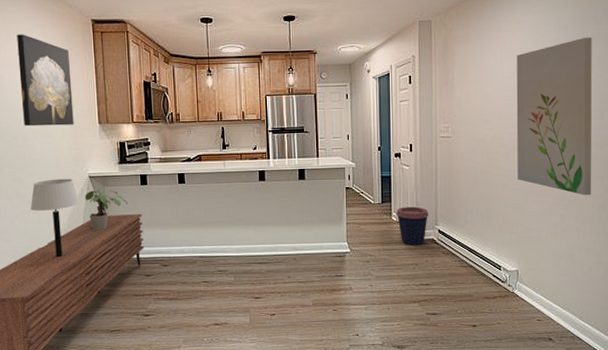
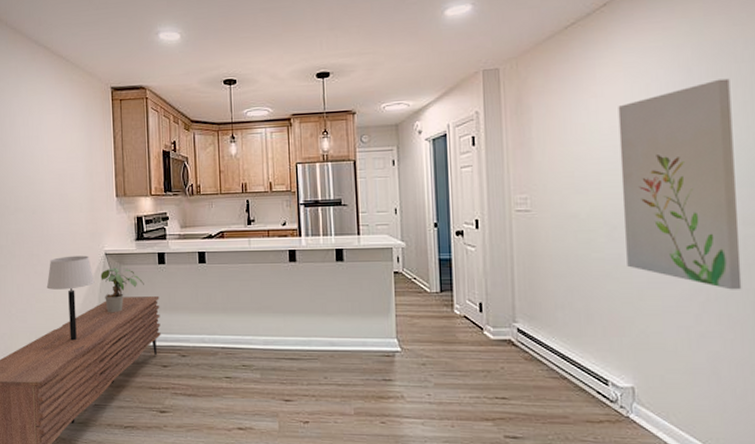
wall art: present [17,34,74,127] -> none [38,105,92,200]
coffee cup: present [396,206,429,246] -> none [459,297,504,348]

